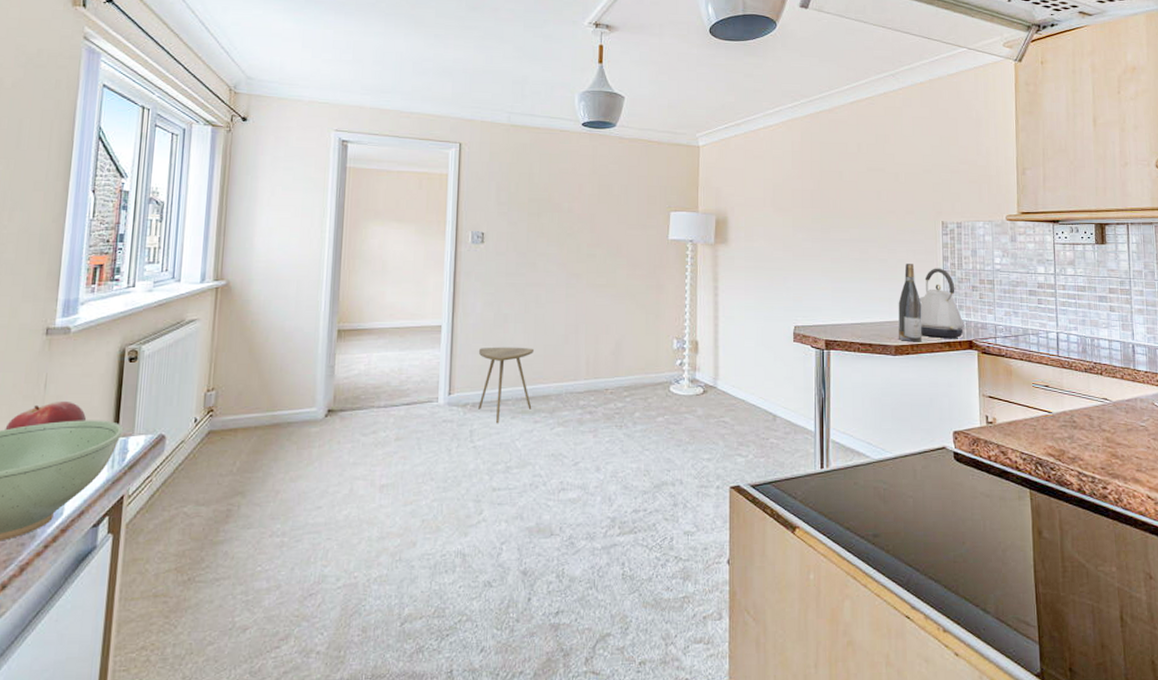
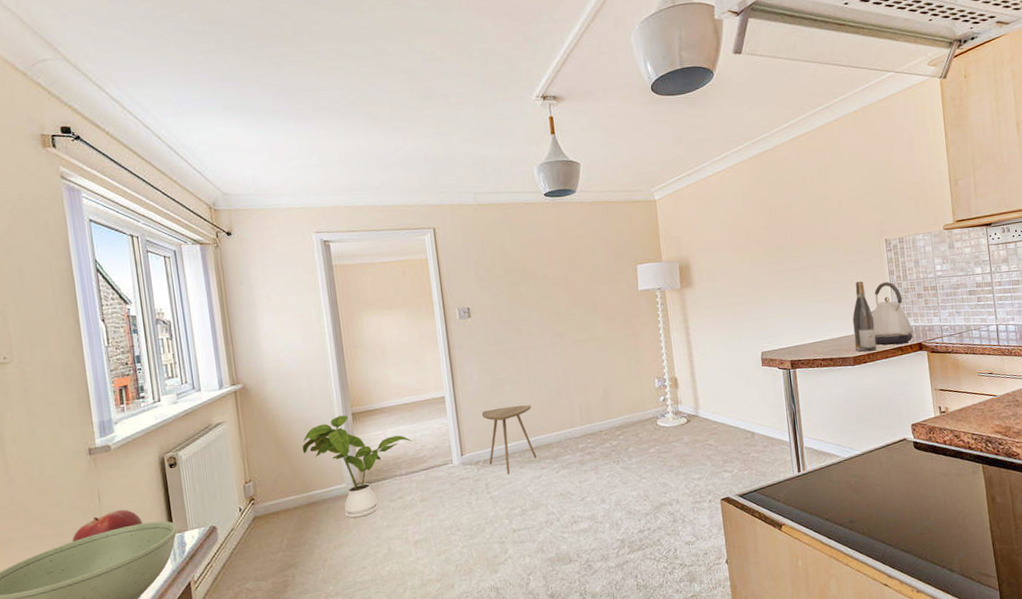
house plant: none [276,331,399,448] -> present [302,415,413,519]

